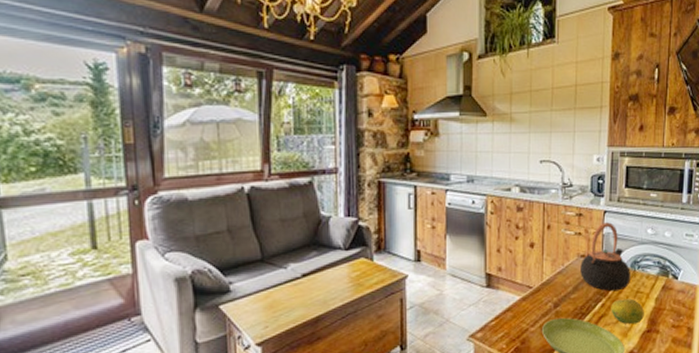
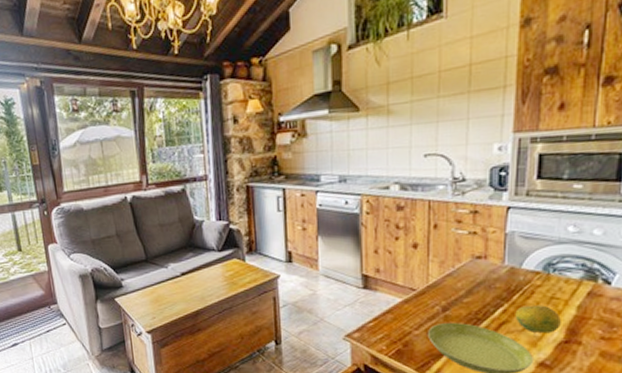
teapot: present [580,222,631,292] -> none [476,219,543,297]

